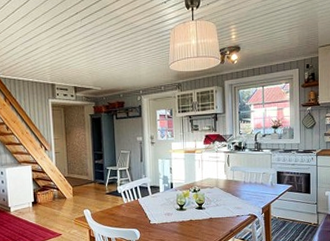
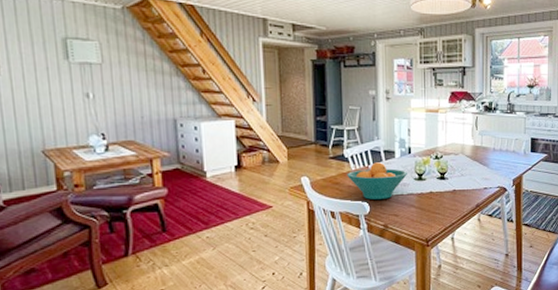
fruit bowl: none [121,196,170,227] -> present [347,162,407,200]

